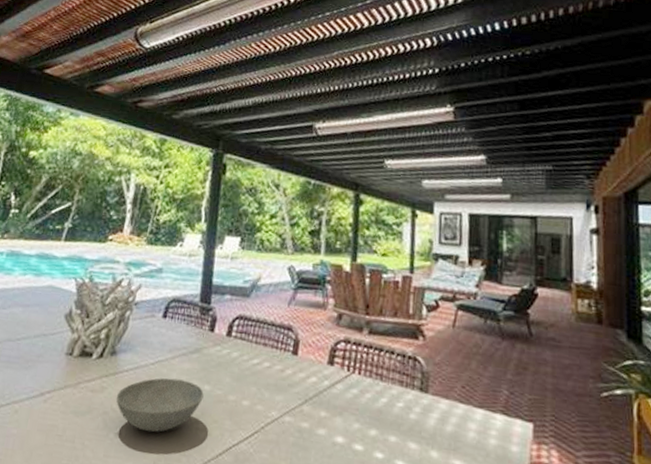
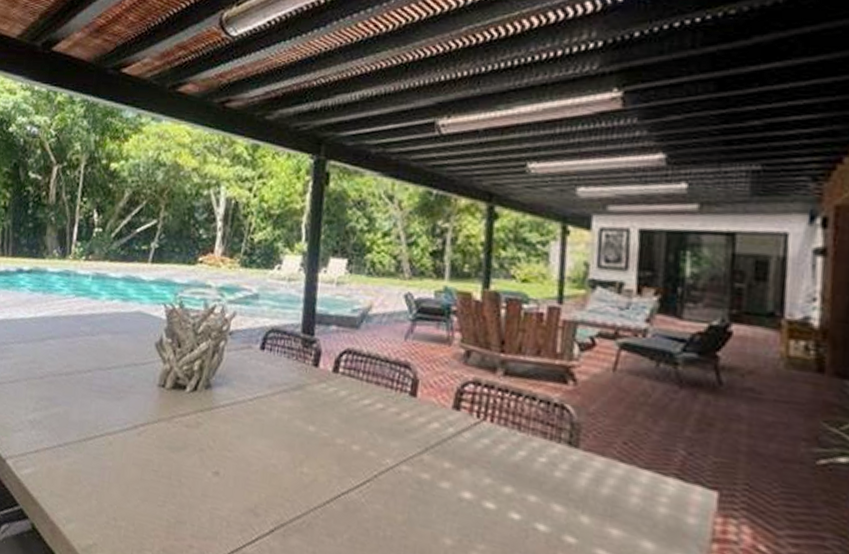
bowl: present [116,378,204,433] -> none [212,415,308,474]

